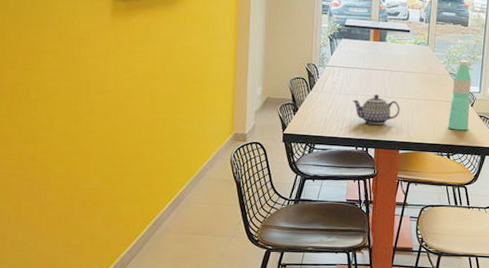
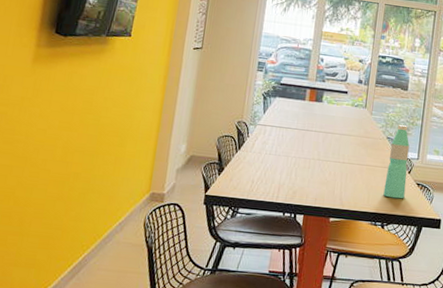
teapot: present [351,95,401,125] -> none [282,157,334,190]

